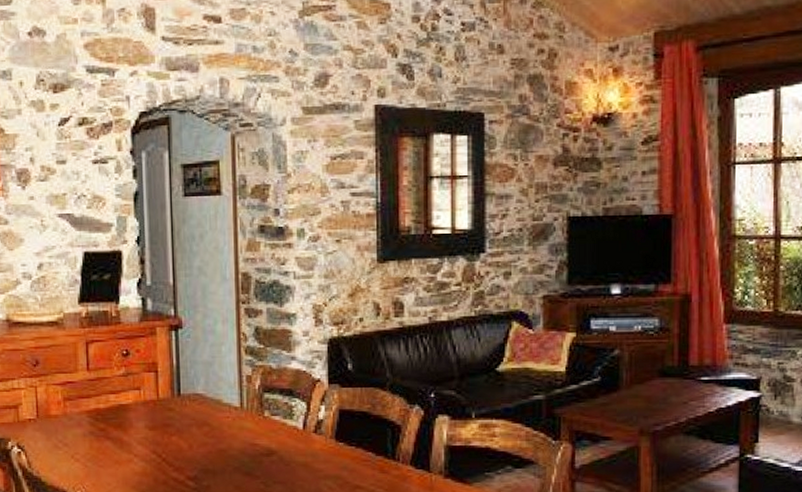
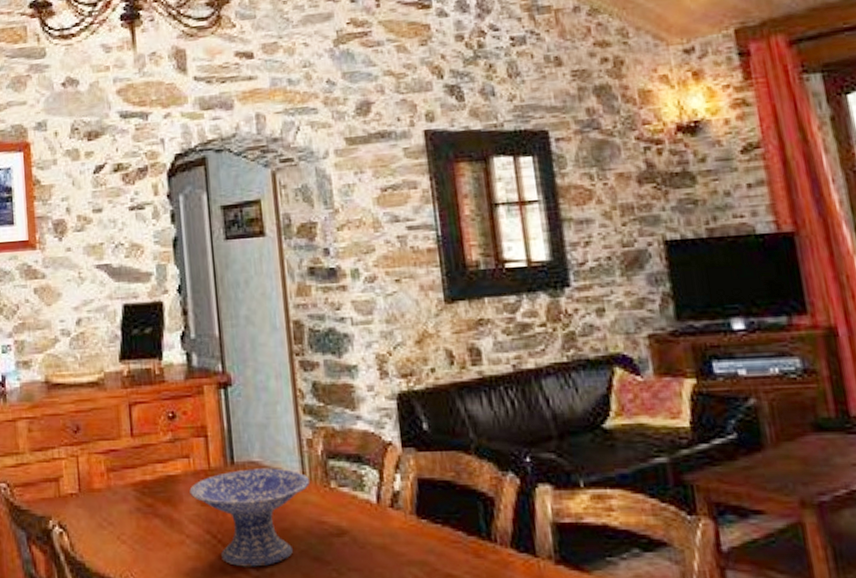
decorative bowl: none [139,399,247,481] -> present [189,468,311,567]

